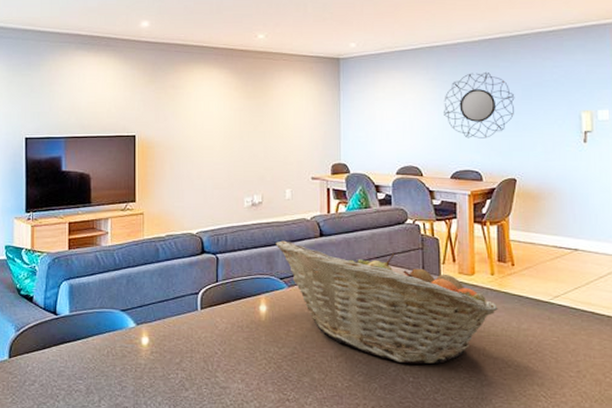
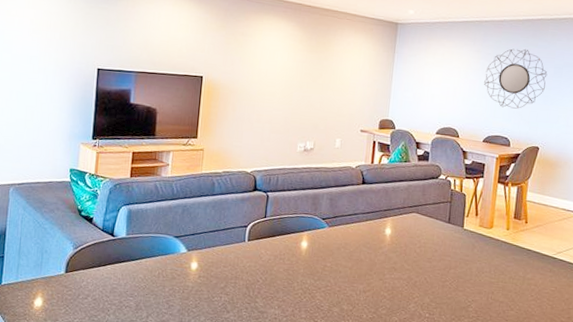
fruit basket: present [275,240,498,365] -> none [321,185,509,304]

